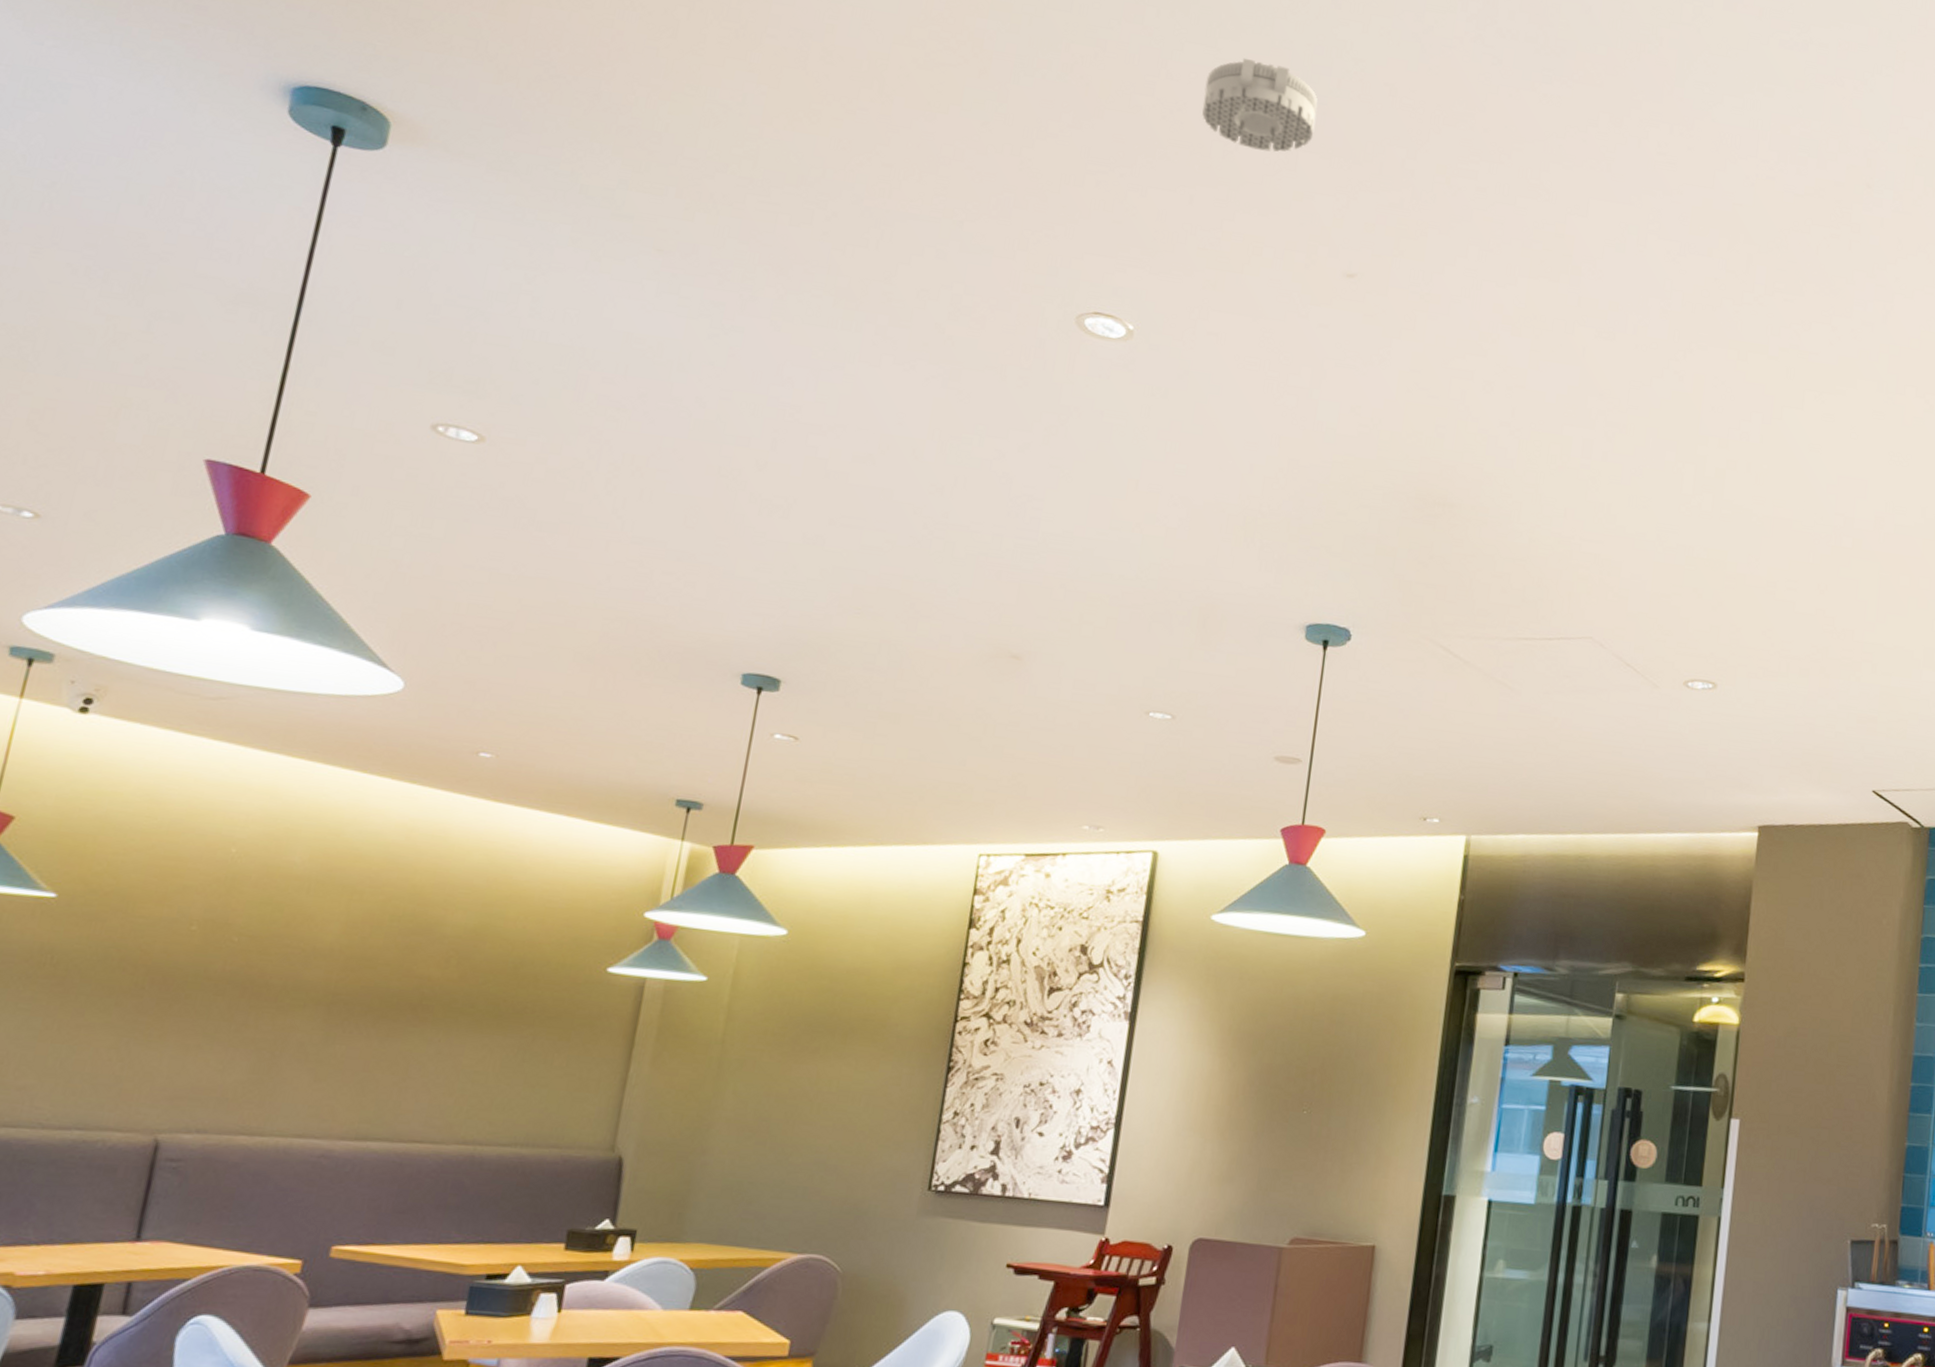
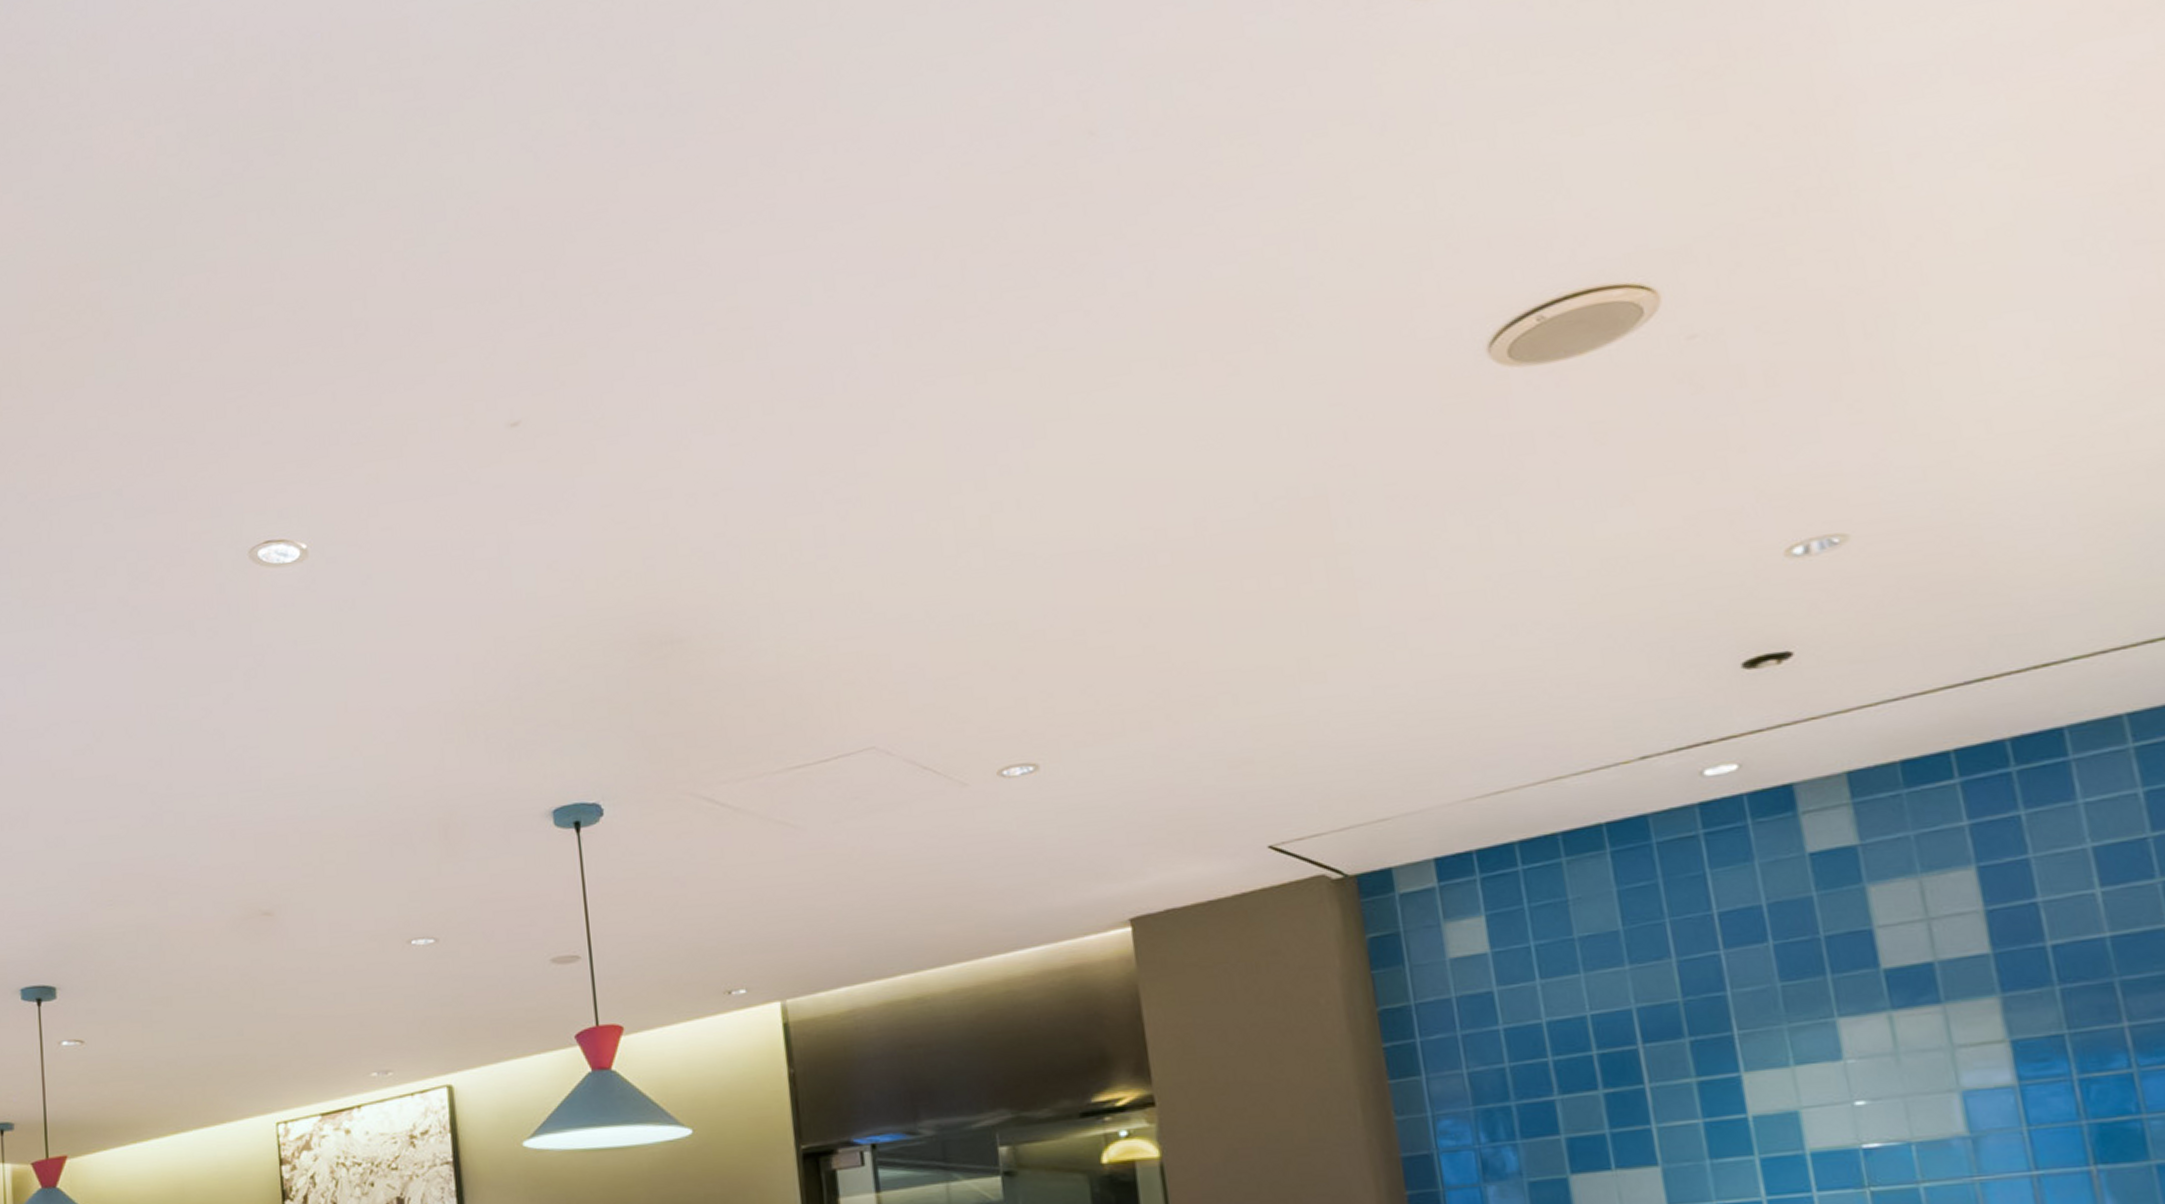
smoke detector: present [1202,57,1318,152] -> none [321,226,443,324]

